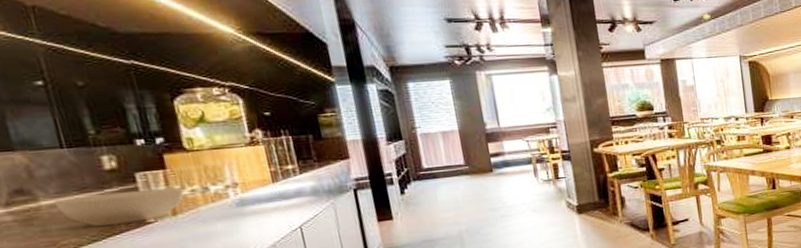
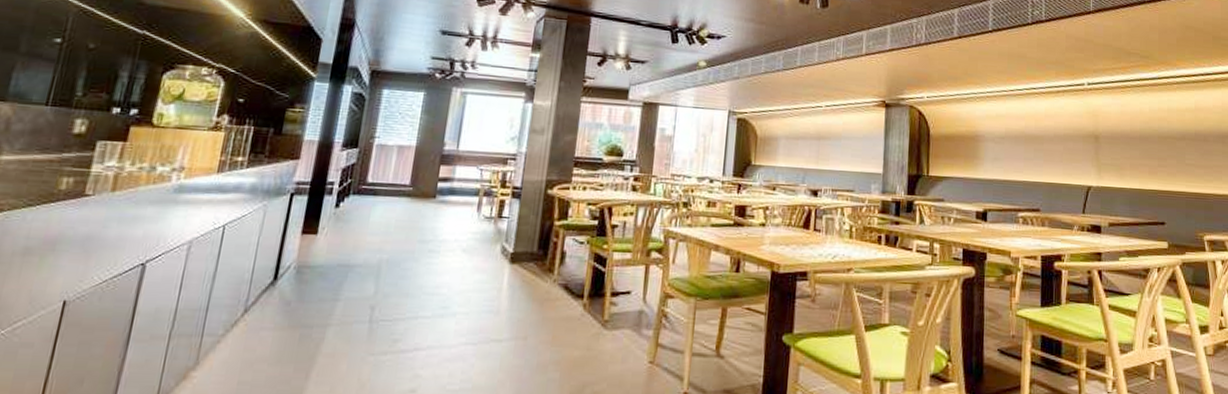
bowl: present [54,187,185,226] -> none [13,156,135,193]

